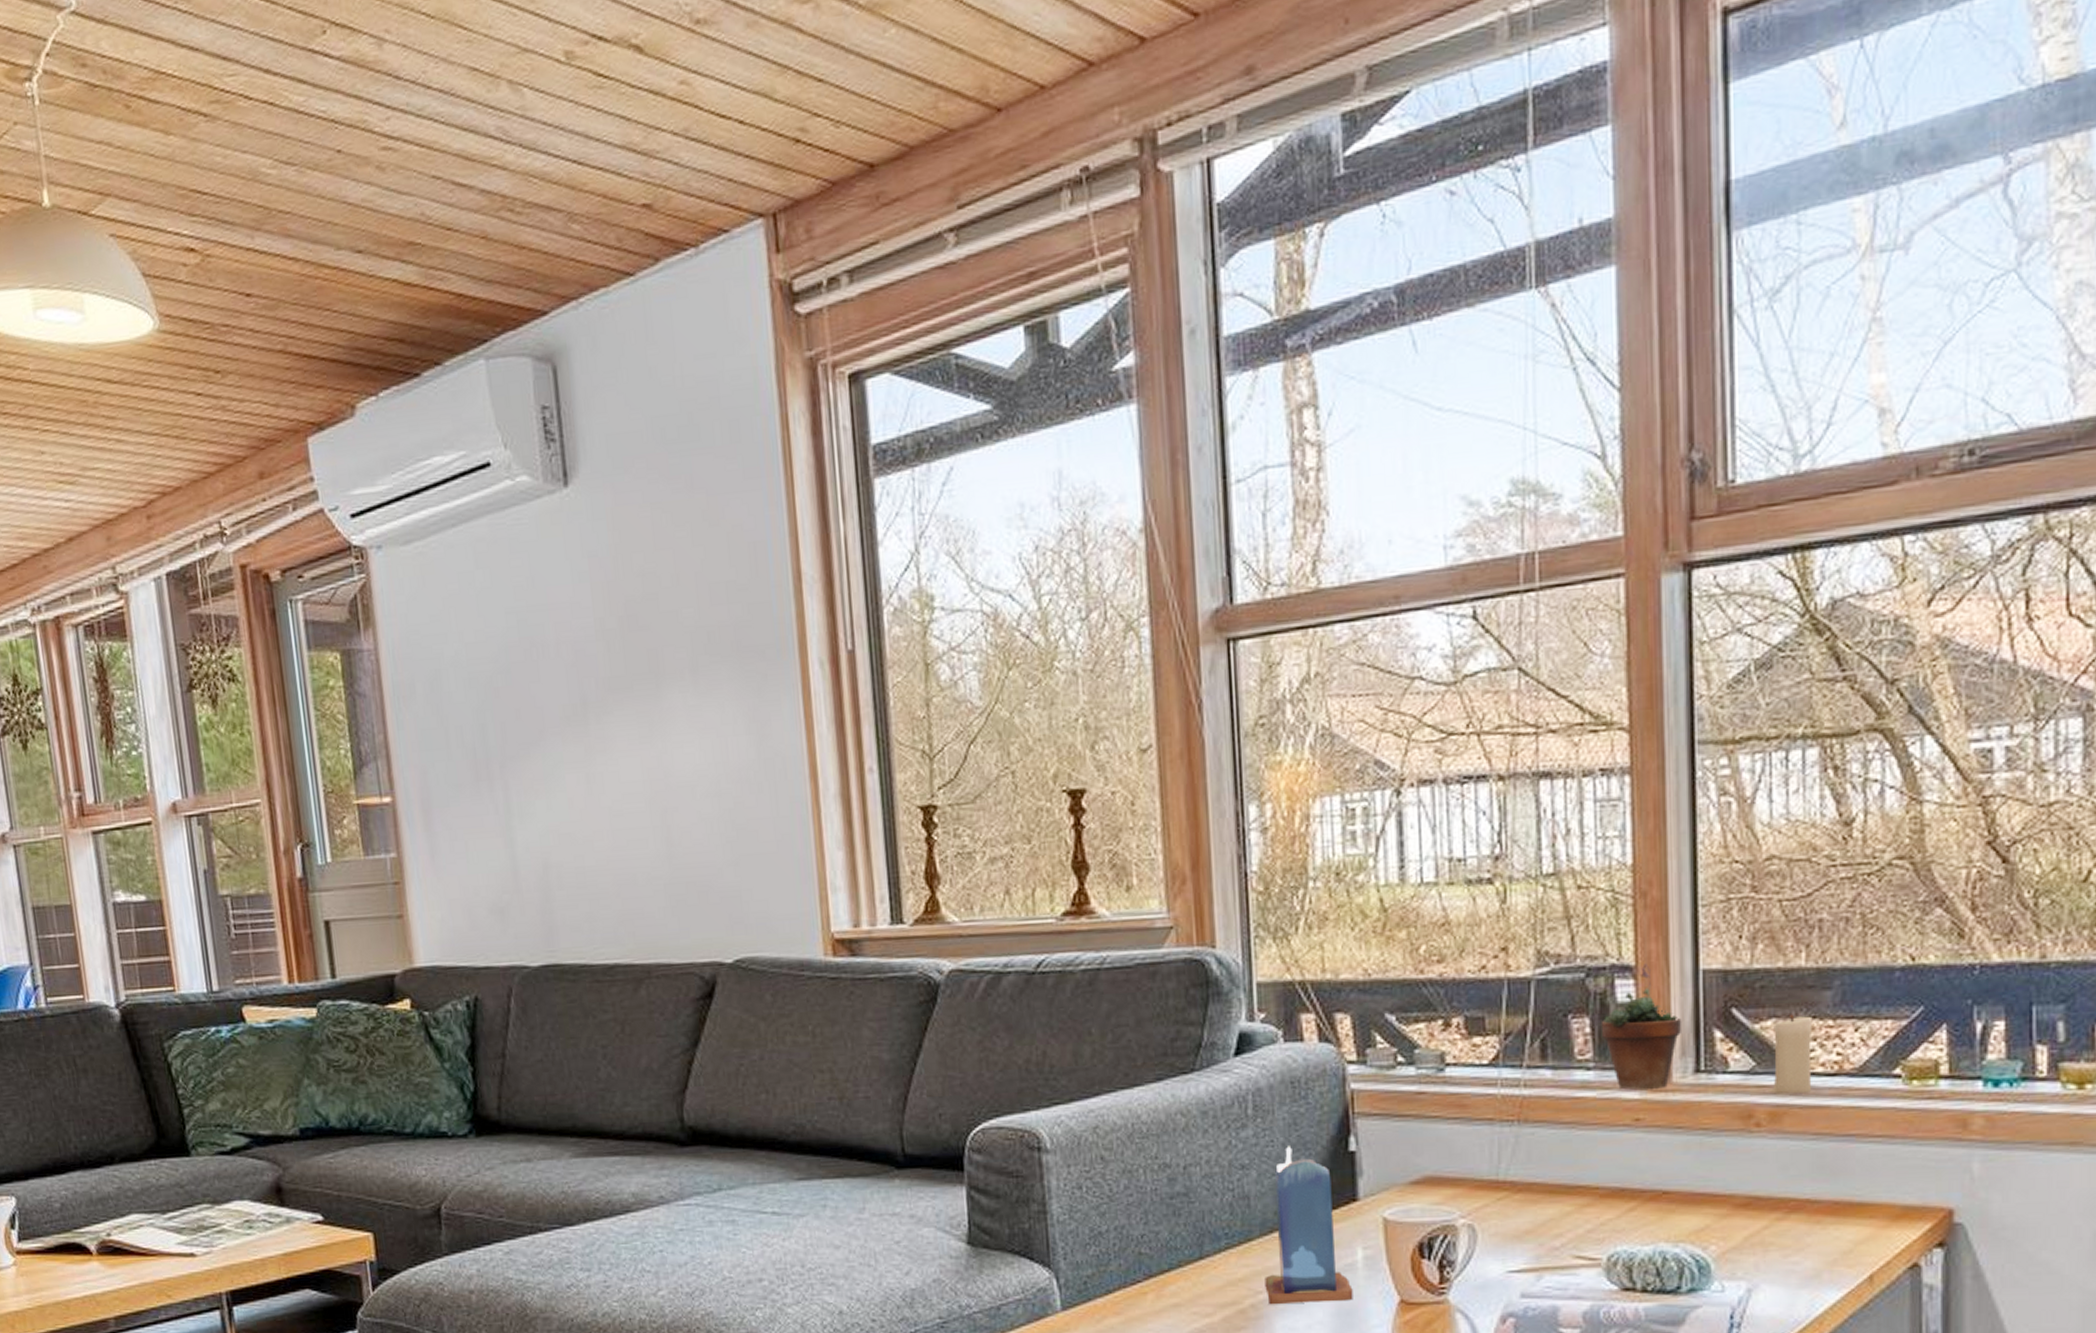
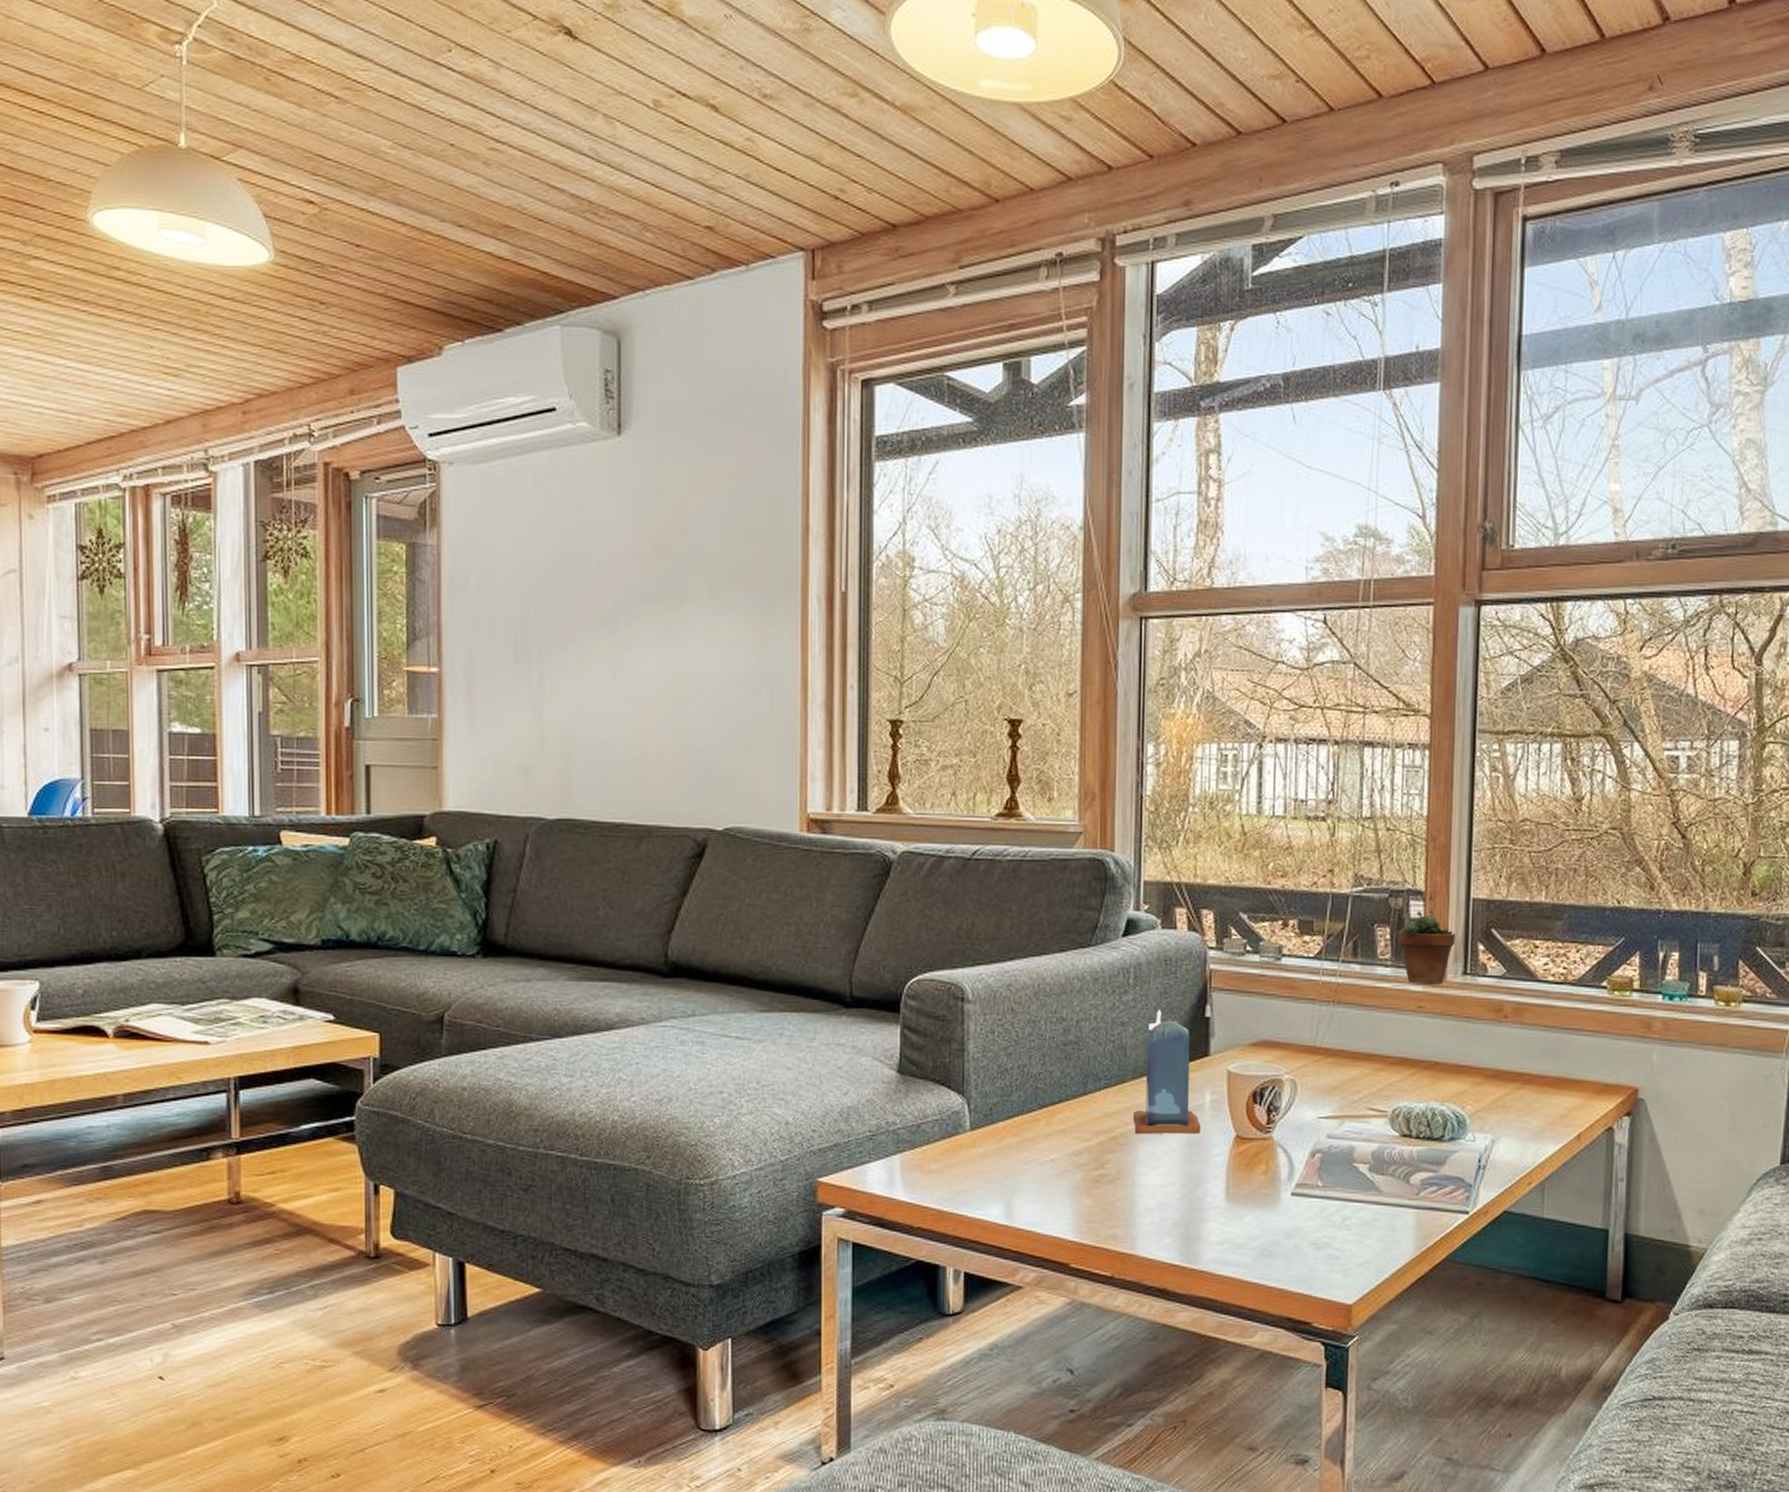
candle: present [1768,1014,1813,1095] -> none [1514,936,1548,996]

